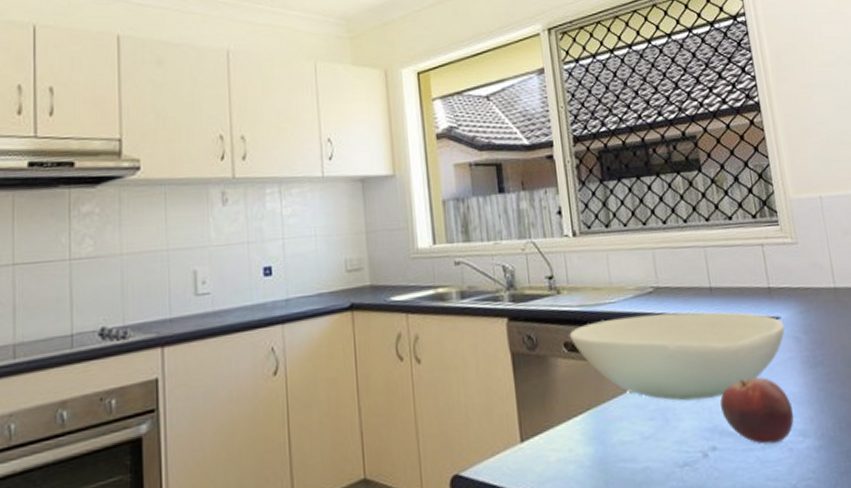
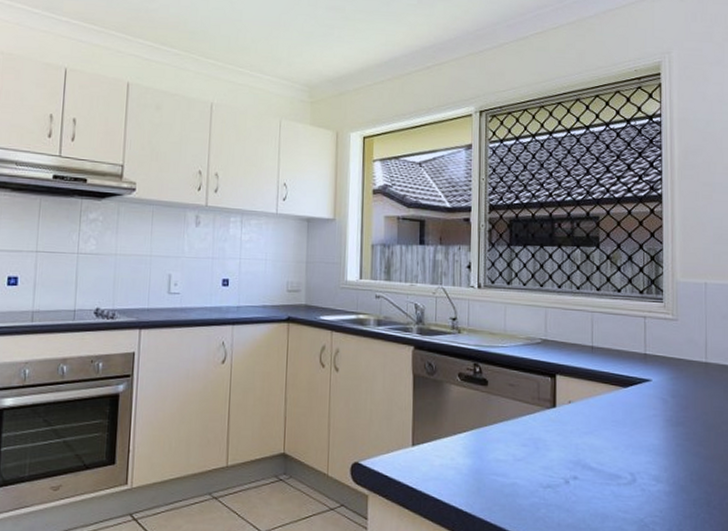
bowl: present [569,312,785,401] -> none [464,359,654,438]
fruit: present [720,377,794,444] -> none [587,426,650,482]

